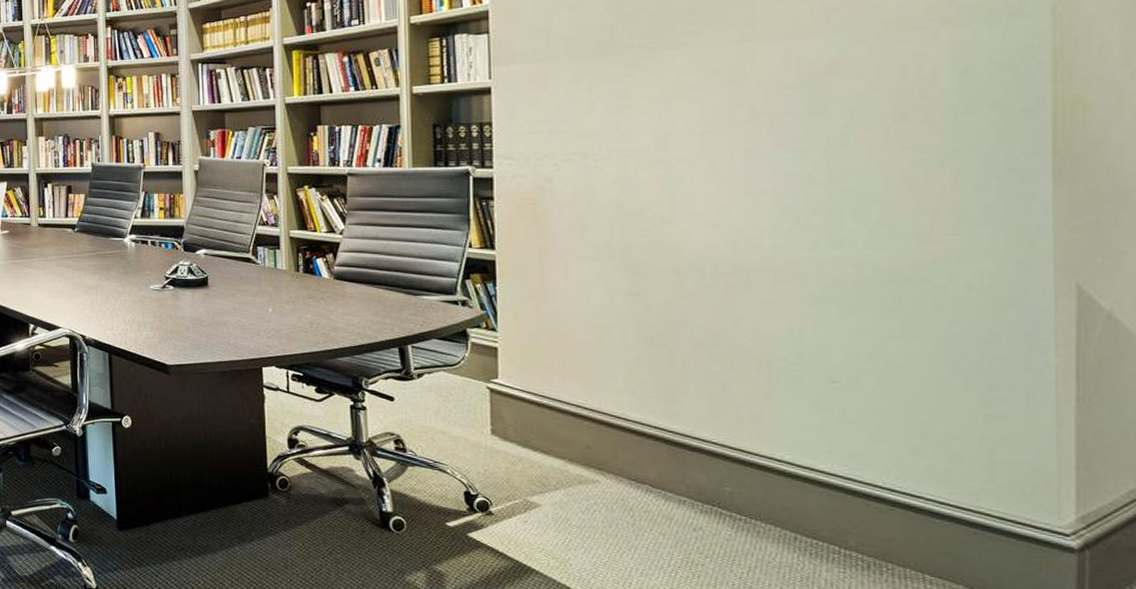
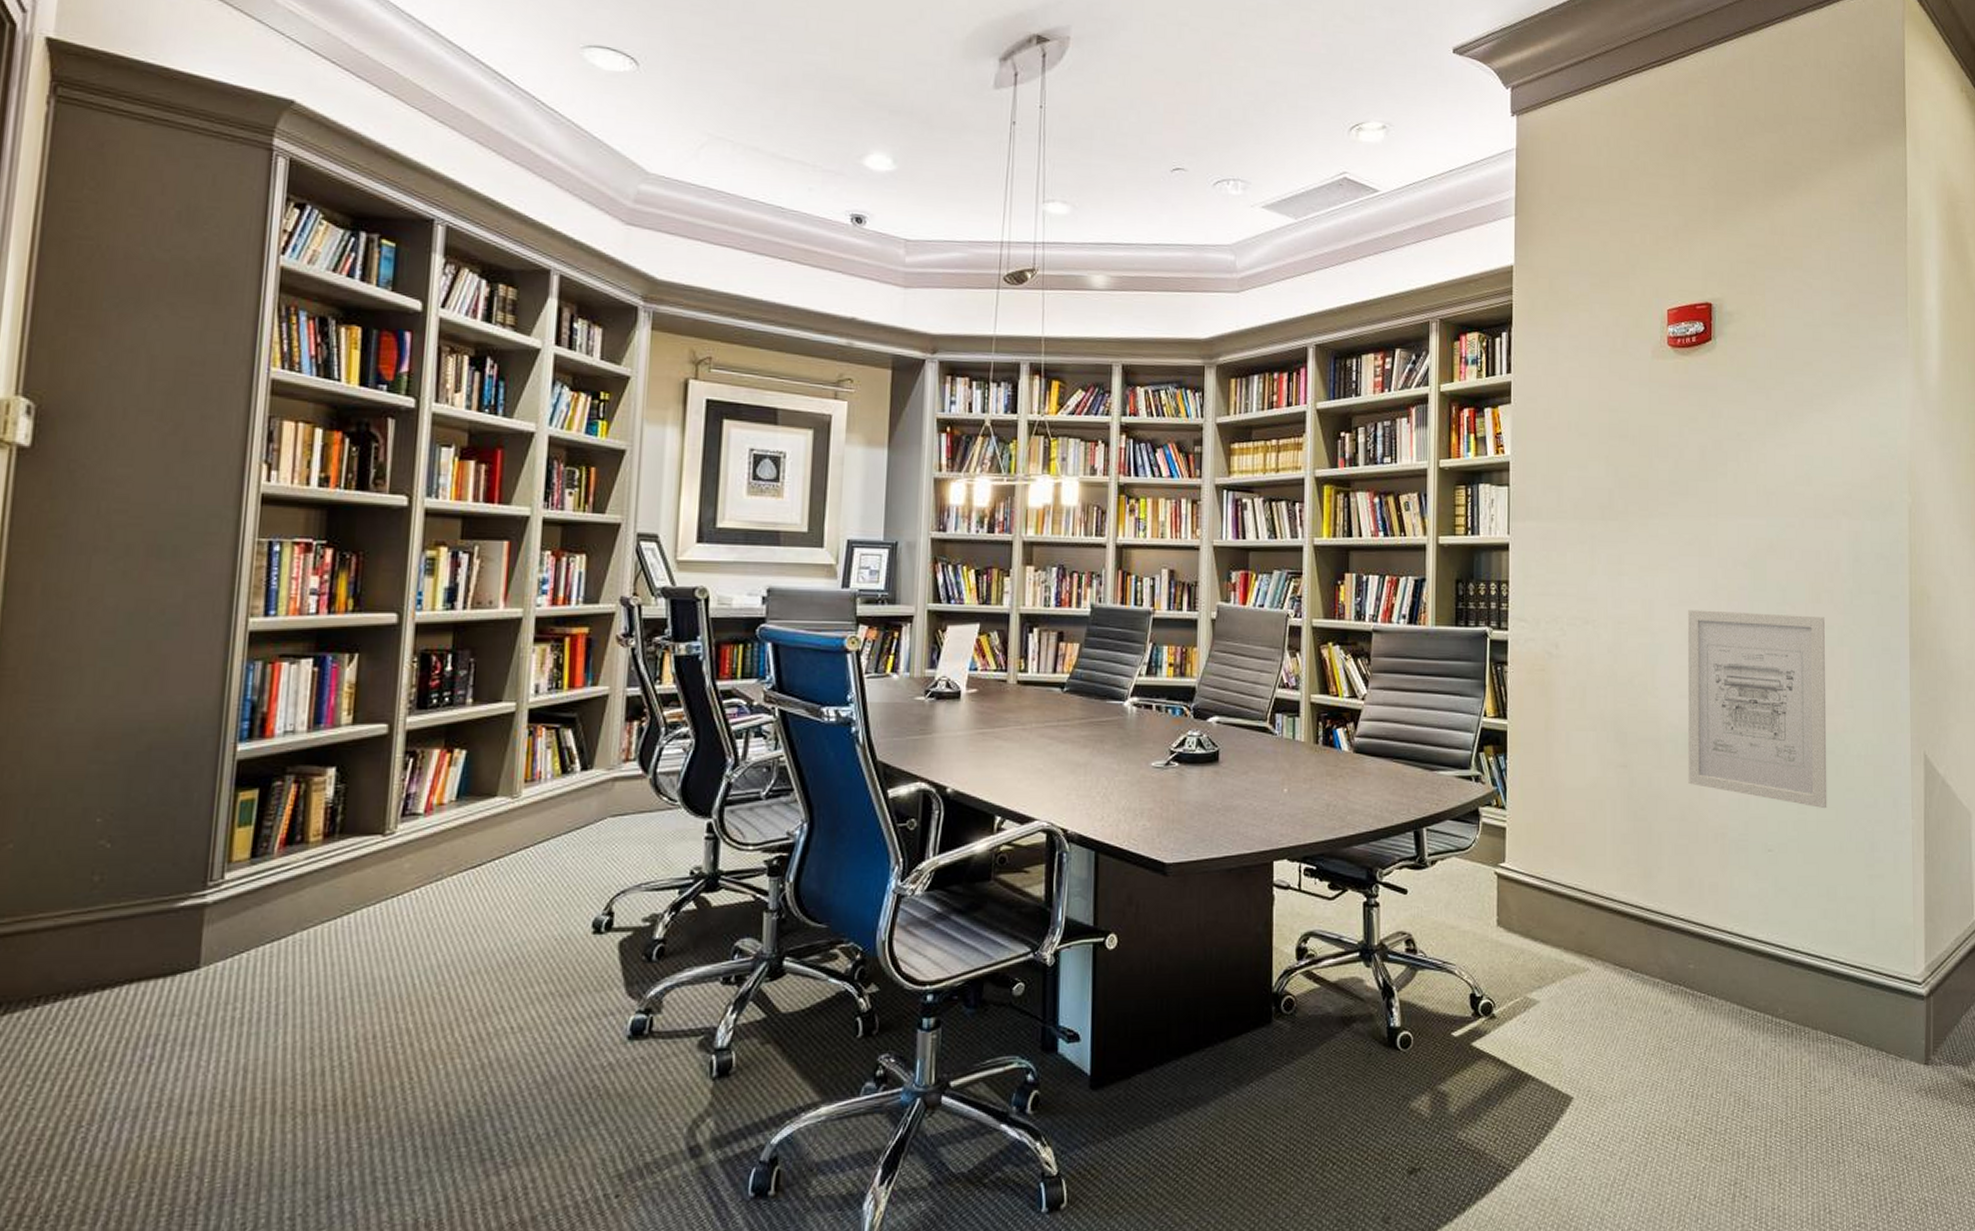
wall art: none [716,137,920,342] -> present [1688,610,1827,809]

